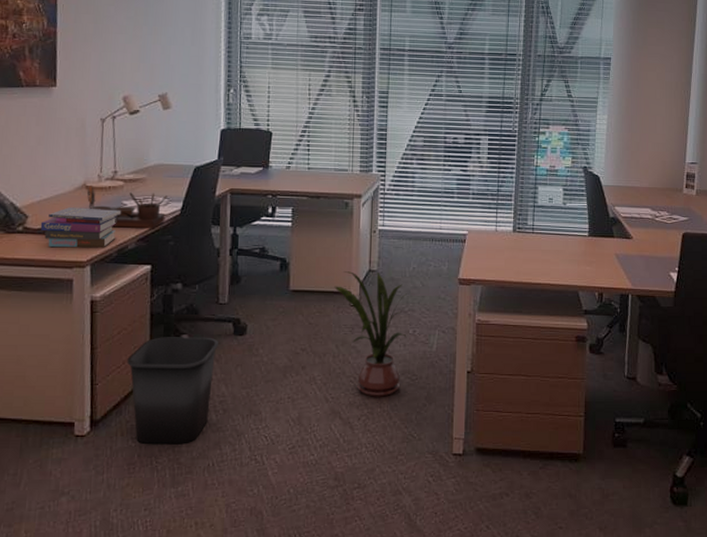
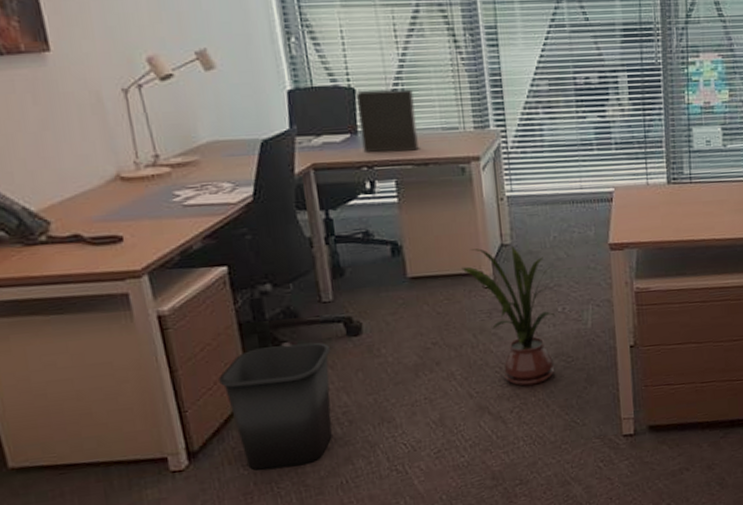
books: present [40,207,121,248] -> none [69,203,175,258]
desk organizer: present [86,184,168,229] -> none [123,174,235,226]
binder: none [271,135,316,185] -> present [355,89,419,152]

